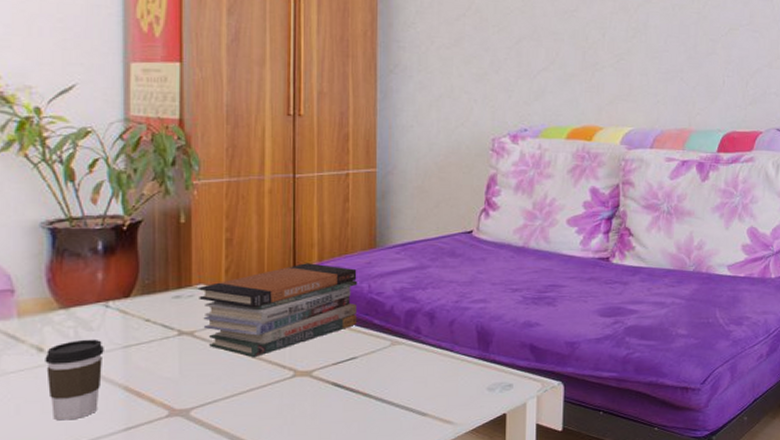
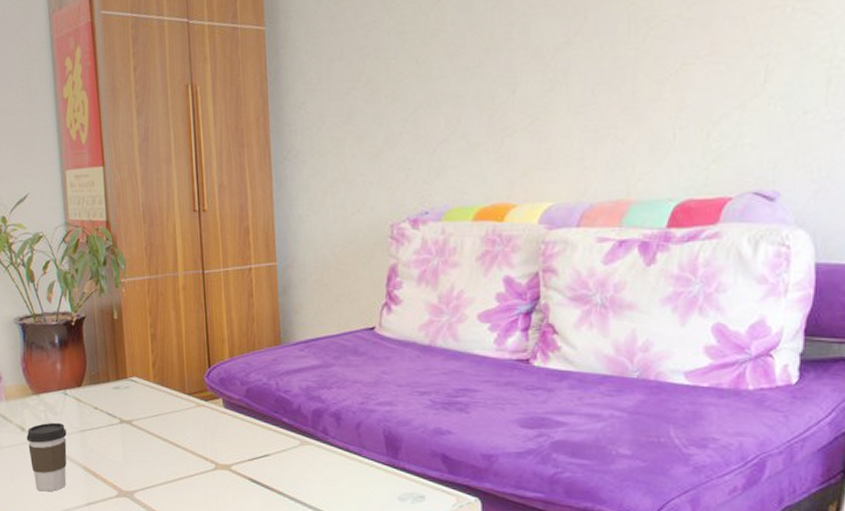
book stack: present [199,263,358,357] -> none [133,359,267,448]

